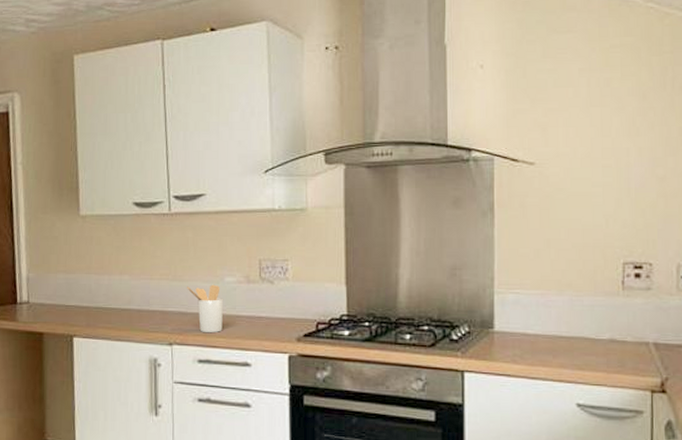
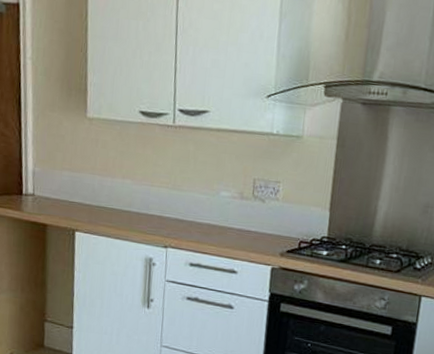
utensil holder: present [187,284,224,332] -> none [185,196,218,241]

